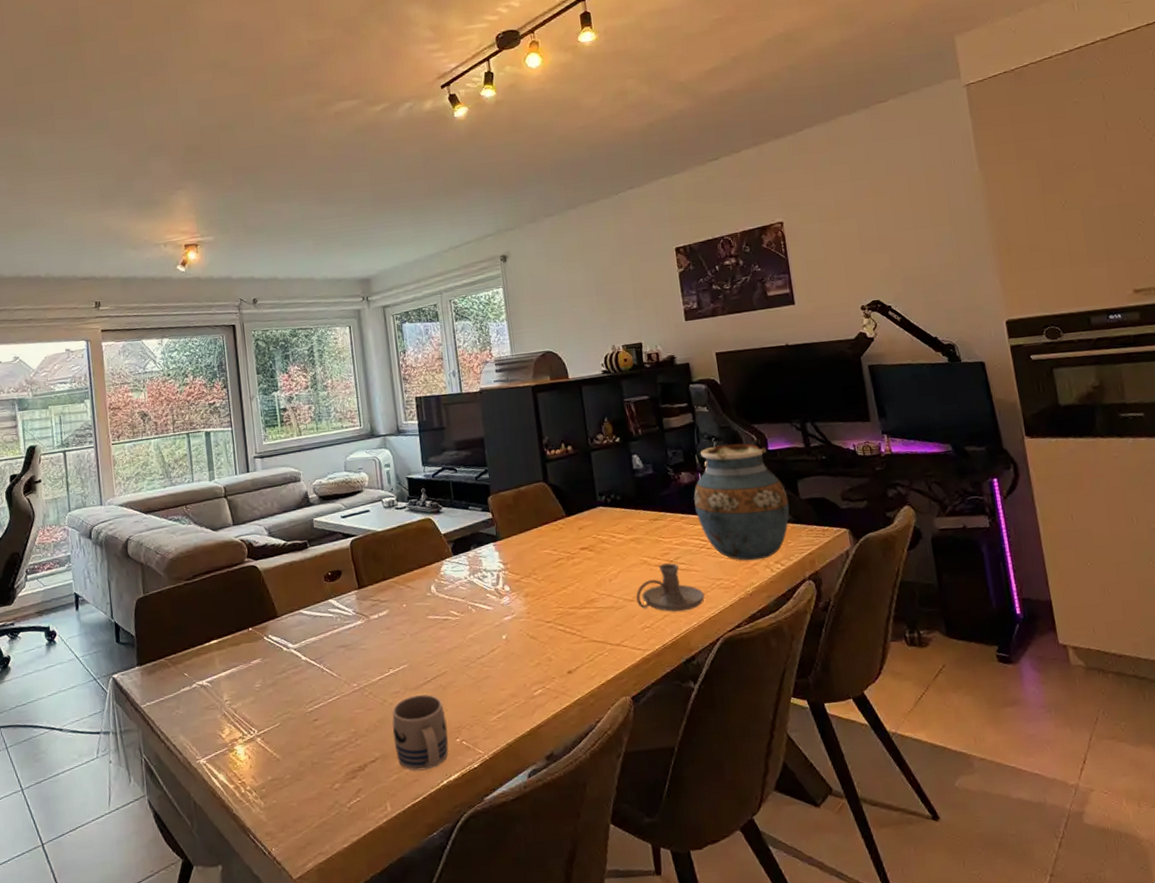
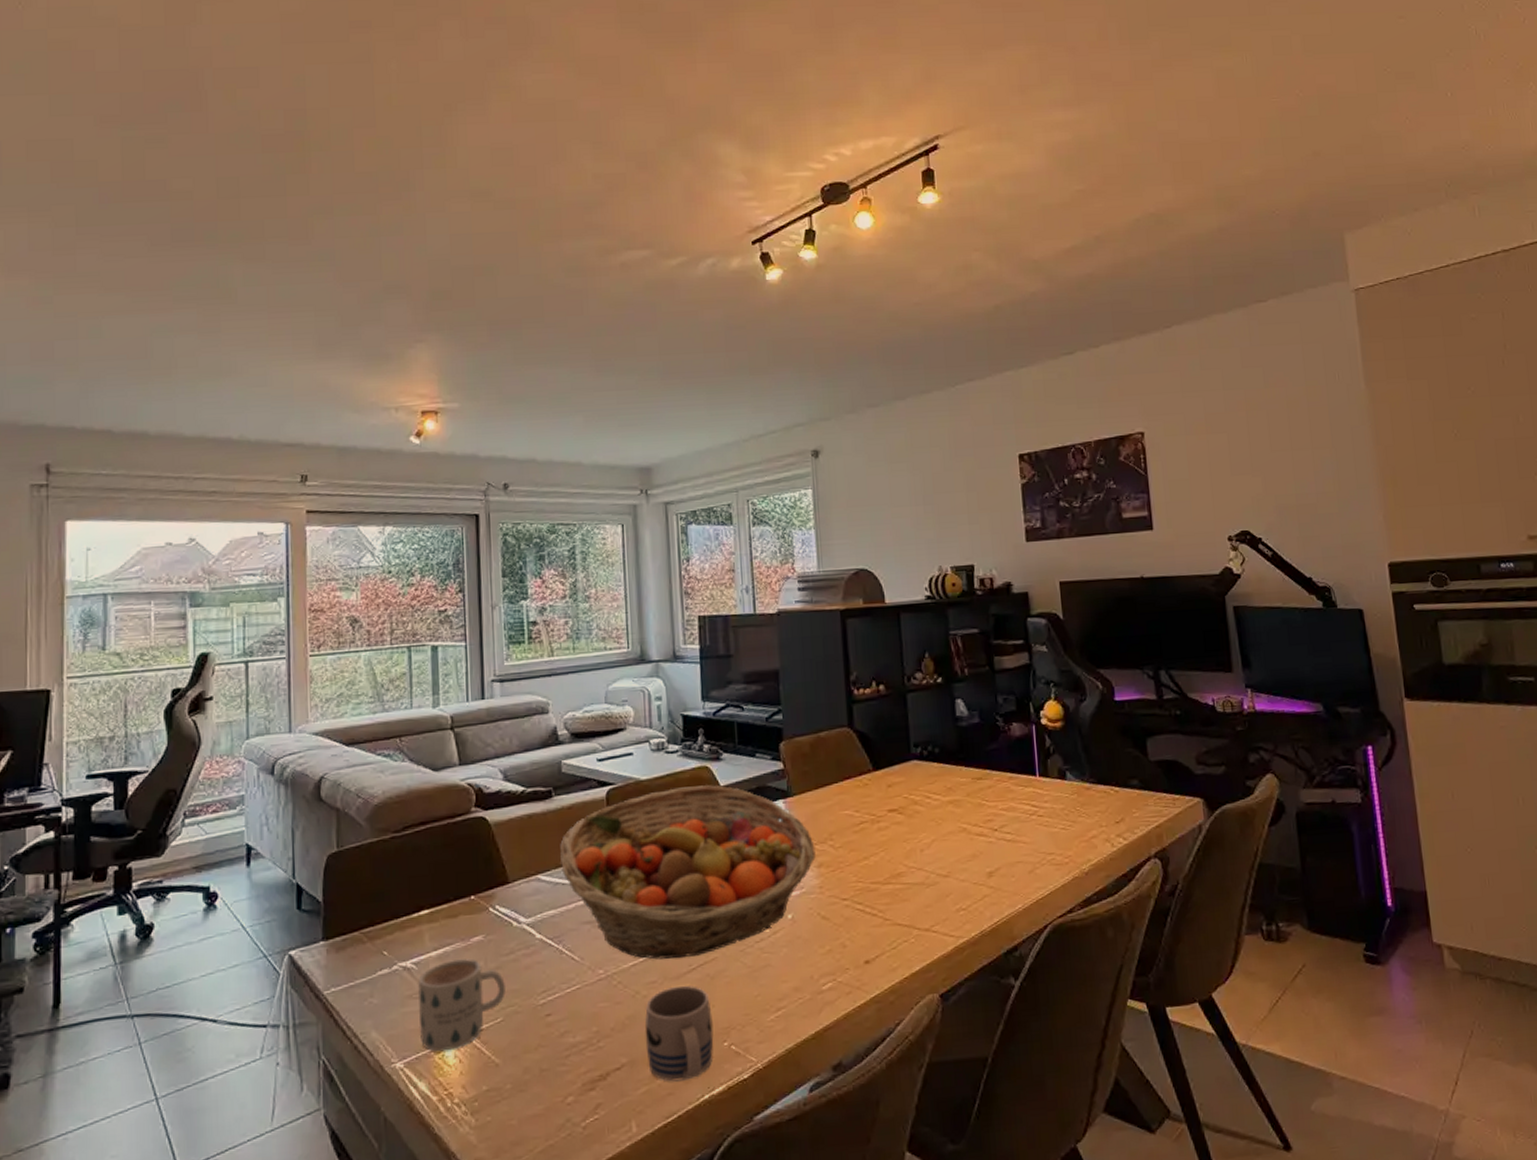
mug: none [212,677,281,750] -> present [417,958,506,1052]
fruit basket: none [316,533,523,674] -> present [560,785,816,960]
candle holder: present [636,563,705,612] -> none [951,832,1033,892]
vase: present [694,443,790,561] -> none [1025,691,1136,833]

